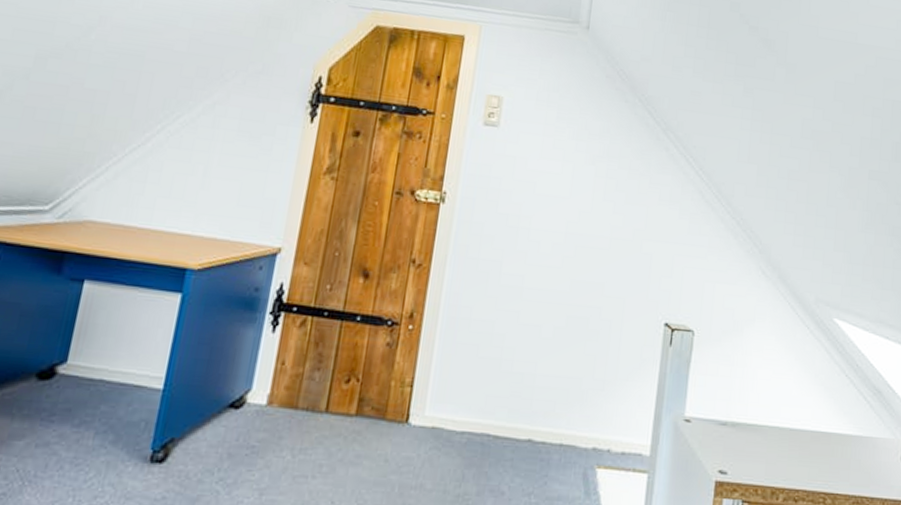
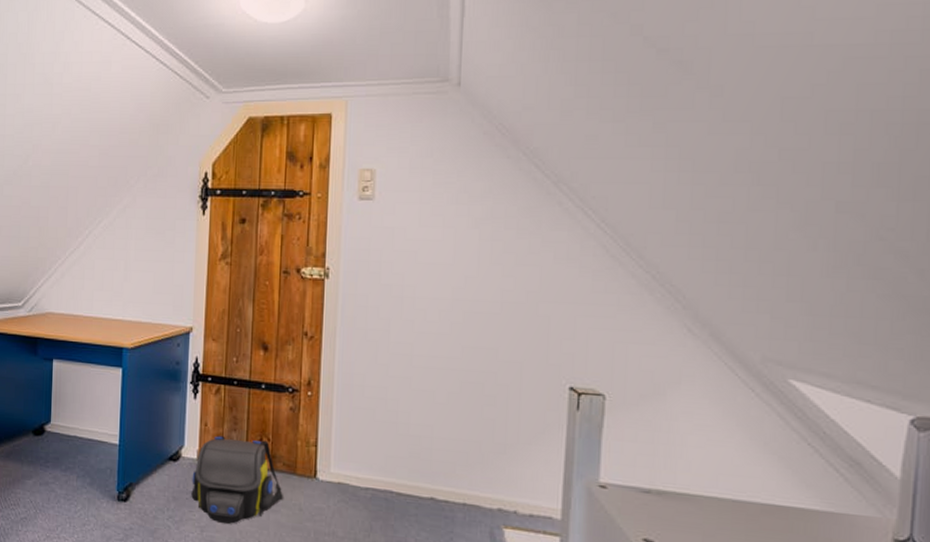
shoulder bag: none [252,376,369,484] -> present [191,436,284,524]

